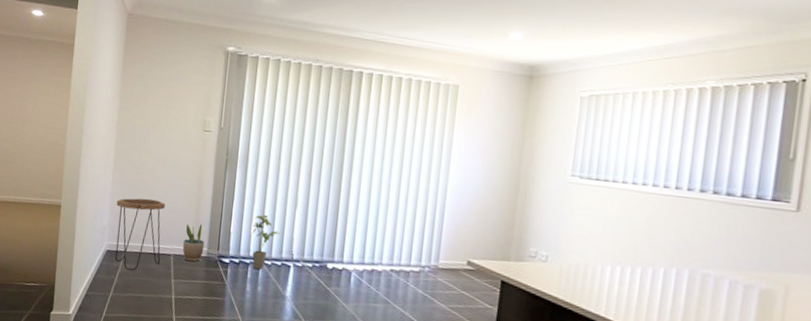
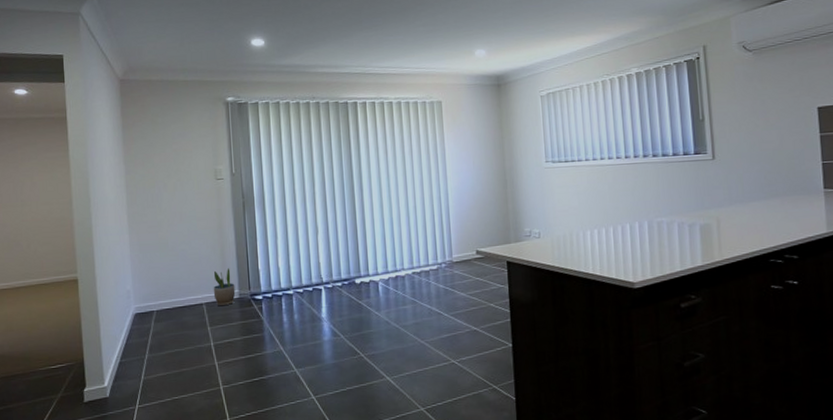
side table: present [115,198,165,271] -> none [138,254,192,329]
house plant: present [252,214,280,270] -> none [279,247,307,300]

